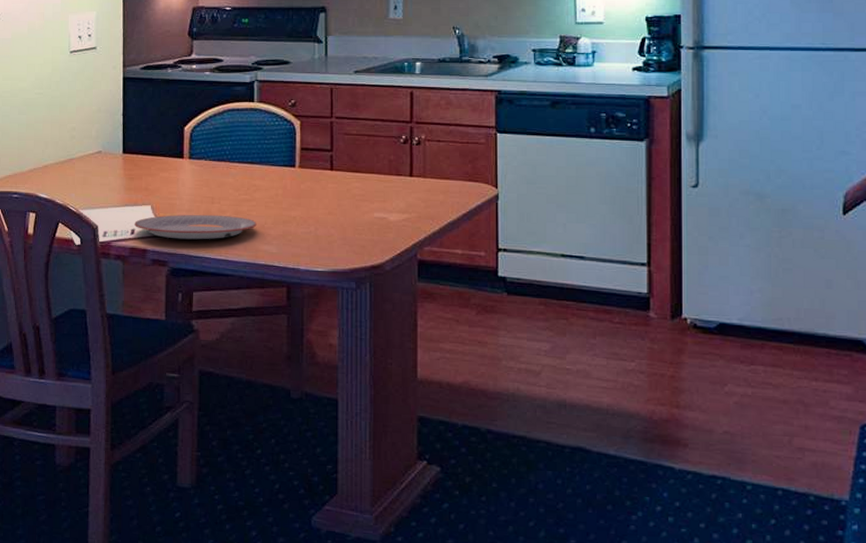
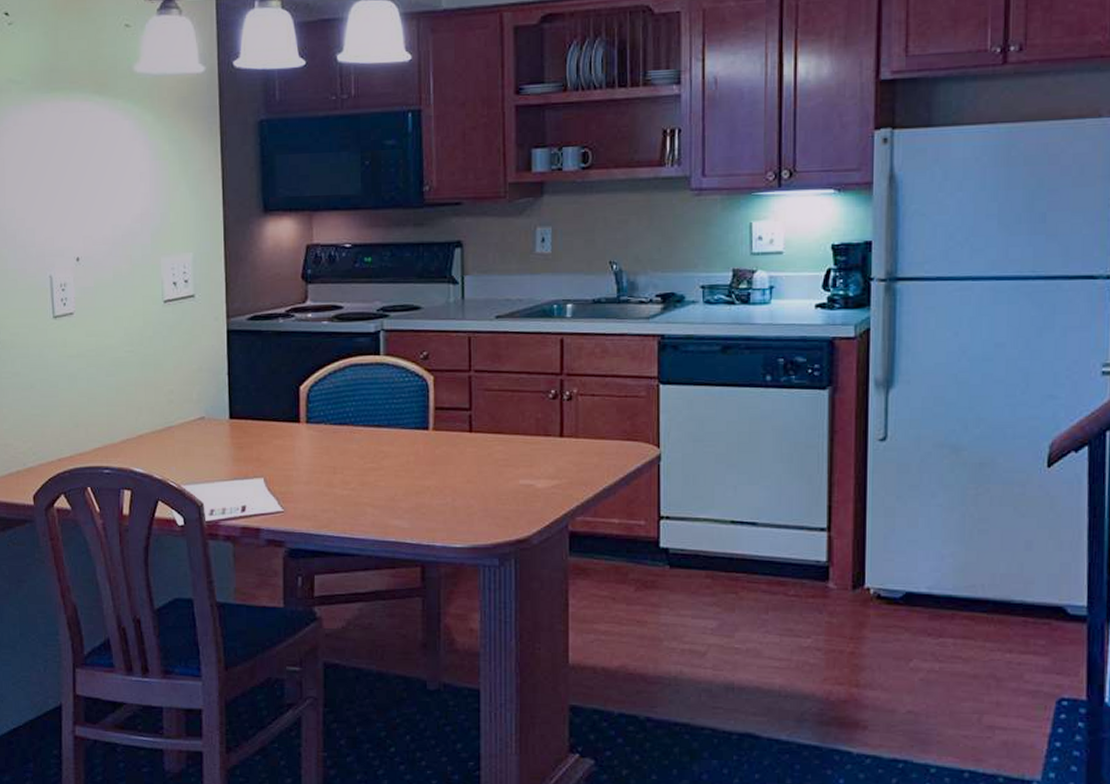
plate: present [134,214,257,240] -> none [245,486,386,516]

